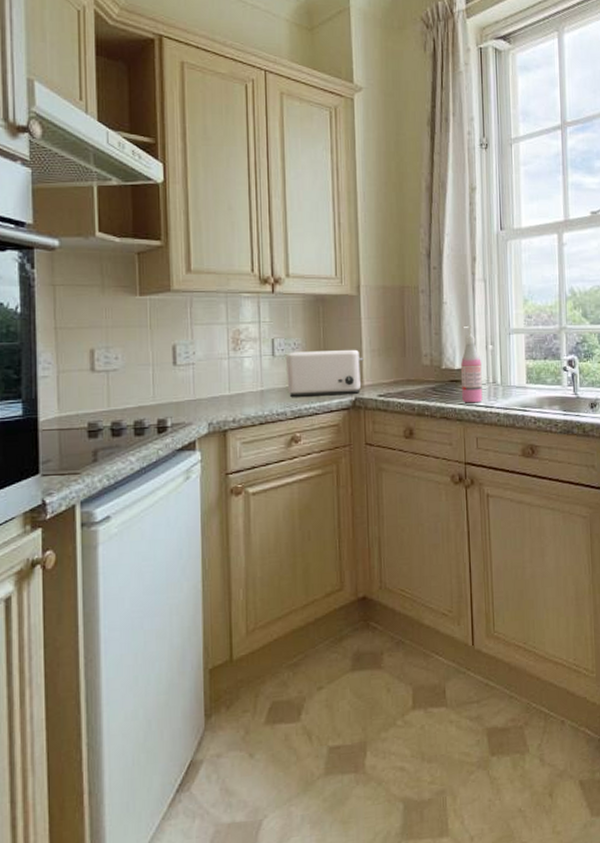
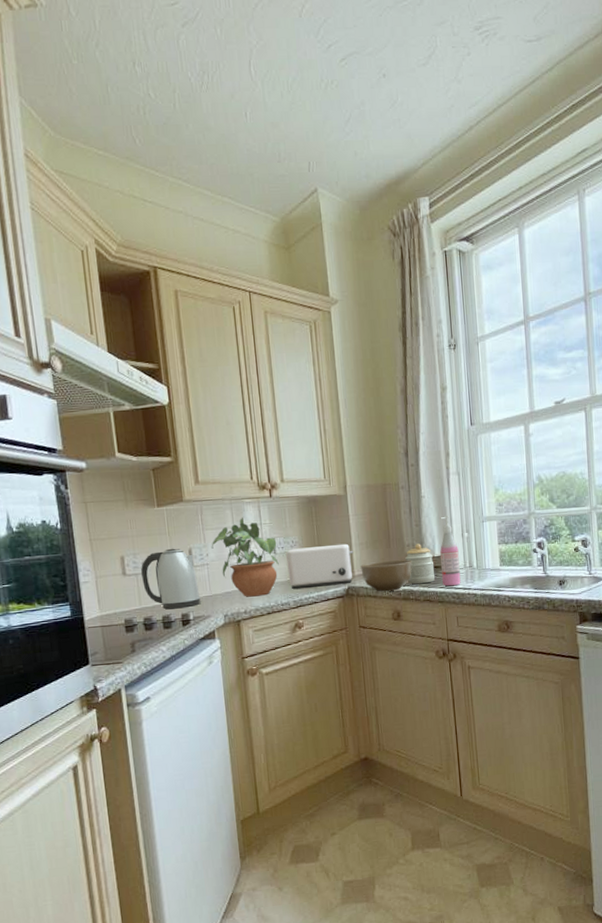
kettle: none [114,343,182,414] -> present [141,548,201,610]
potted plant: none [199,313,277,404] -> present [211,518,279,597]
bowl: none [371,371,430,406] -> present [360,559,413,592]
jar: none [422,354,455,399] -> present [405,544,436,584]

